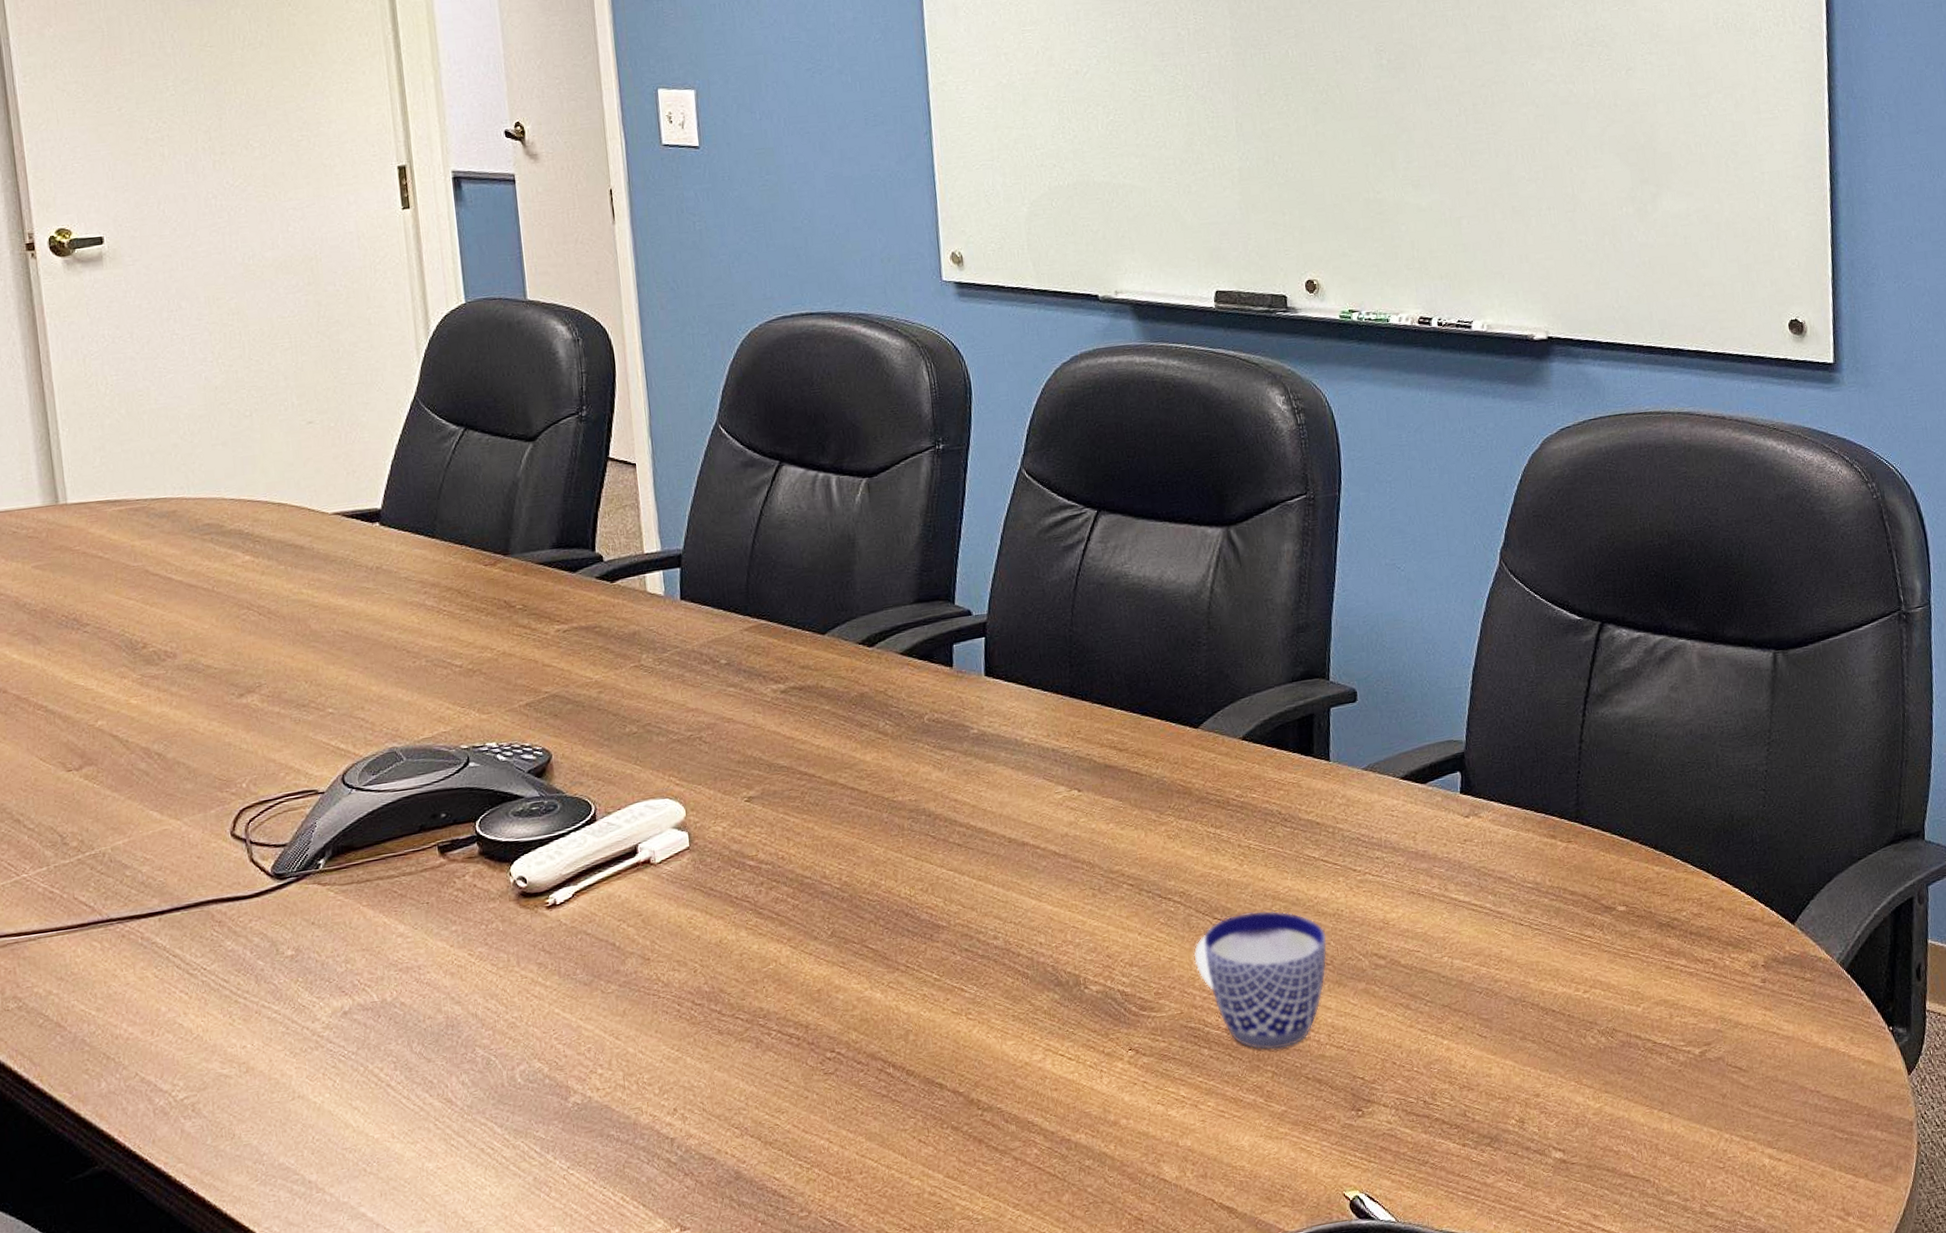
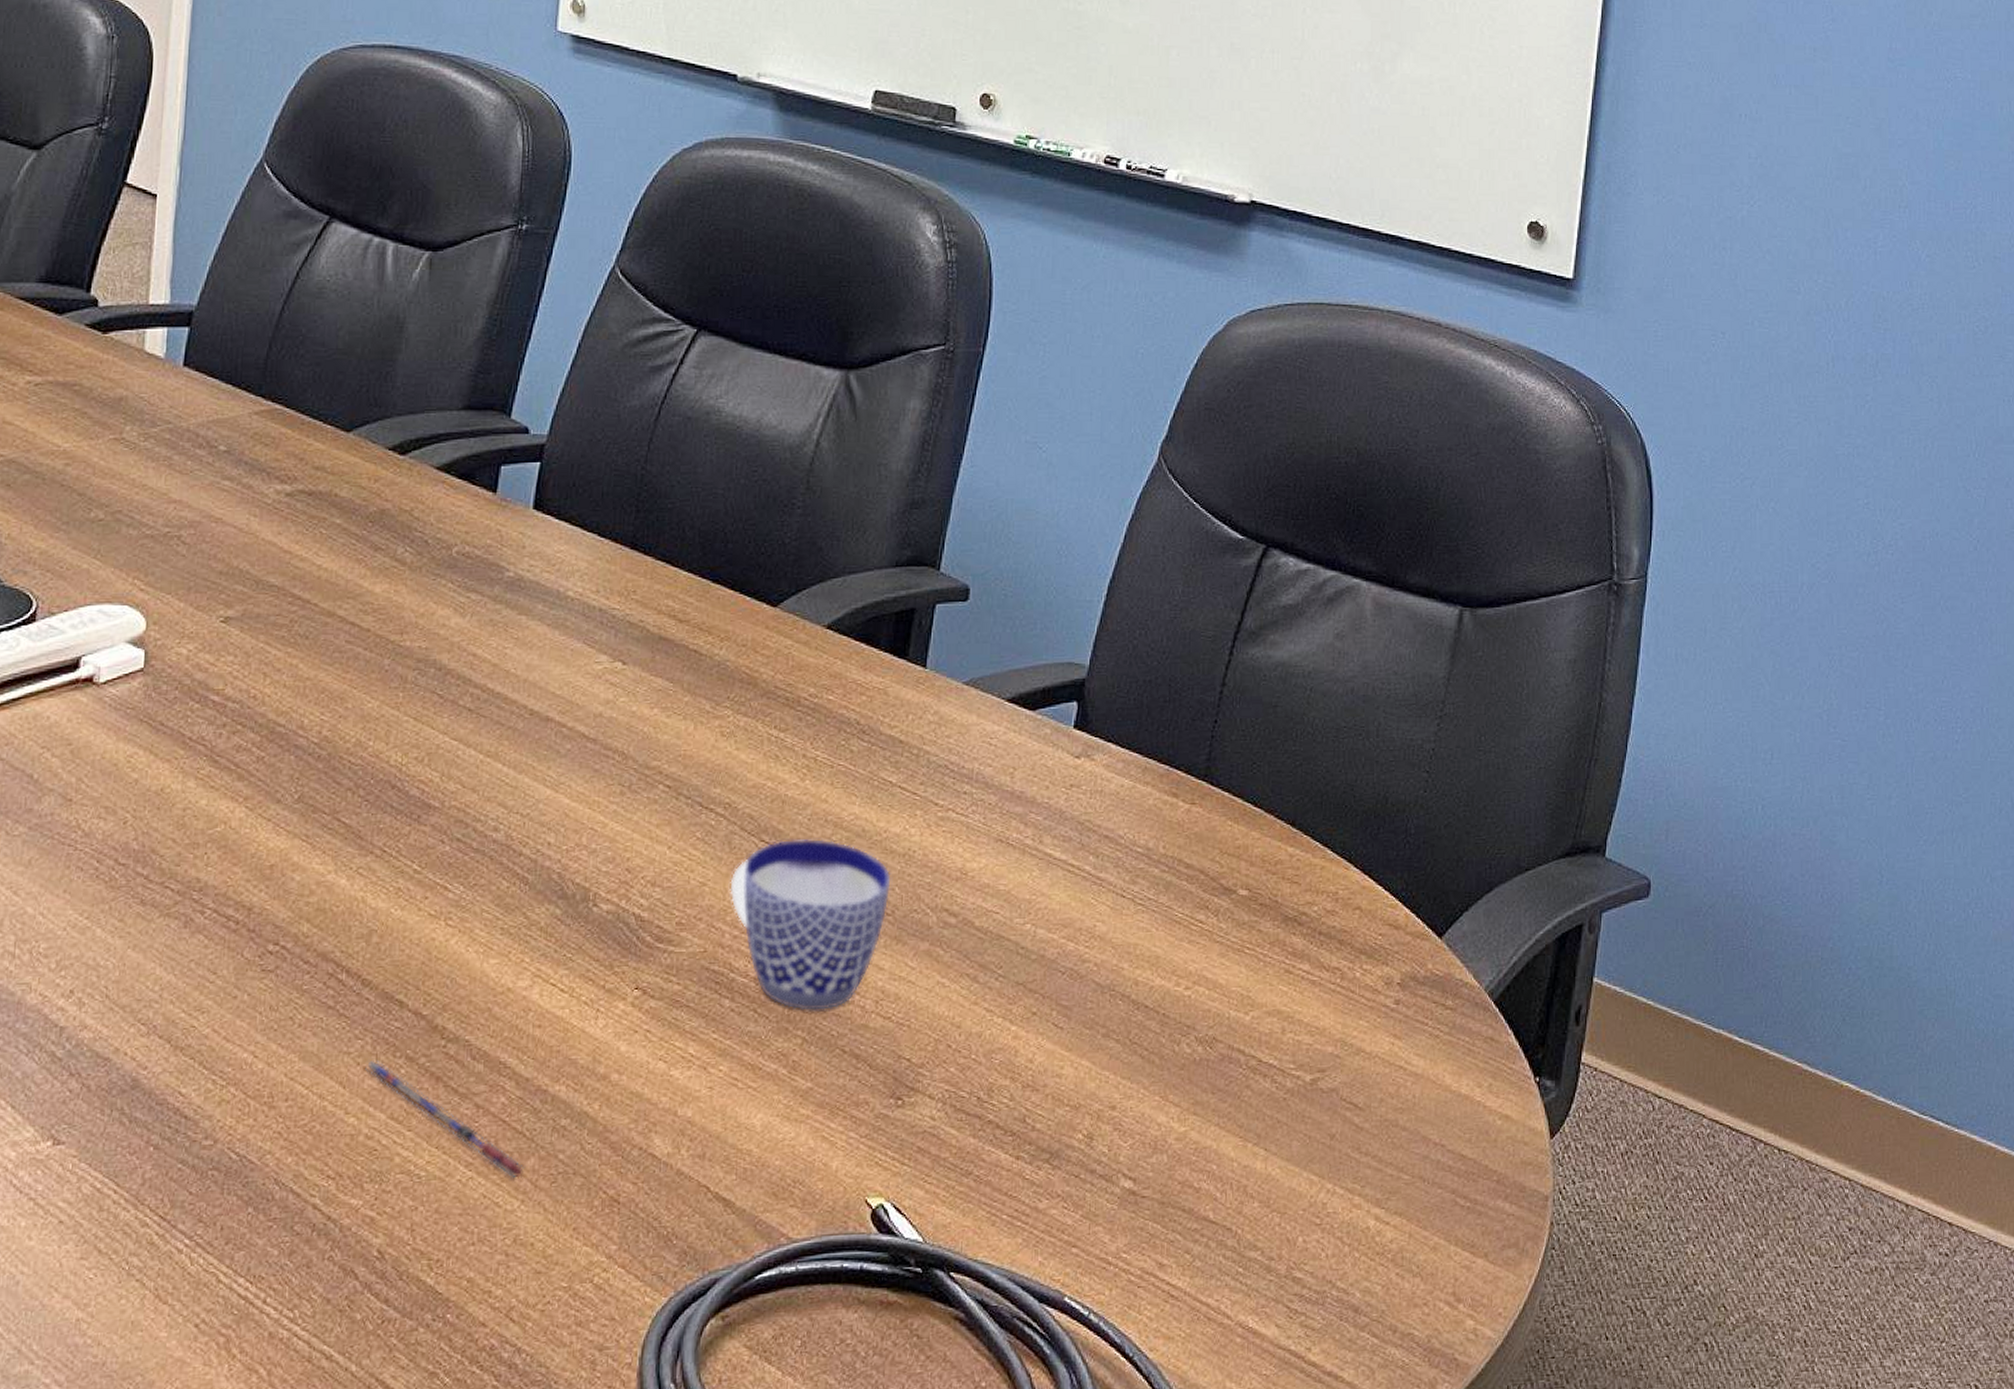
pen: none [920,1132,1062,1212] -> present [365,1059,525,1179]

